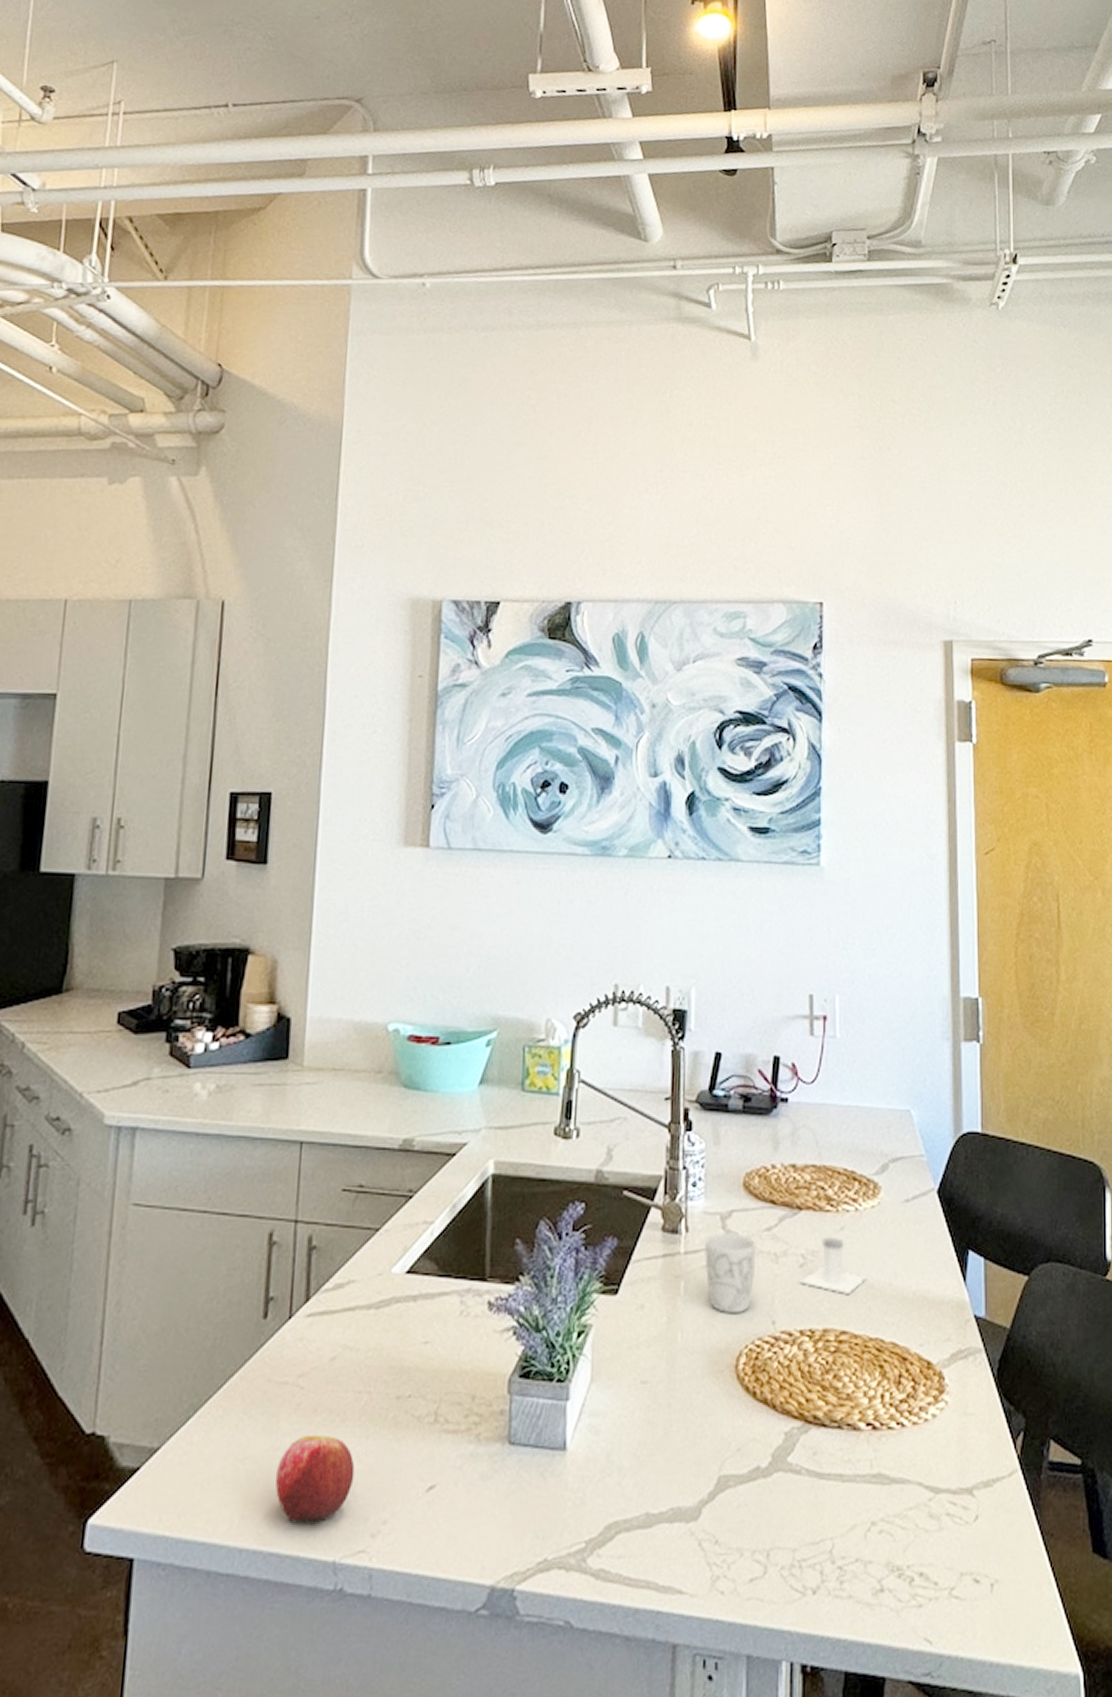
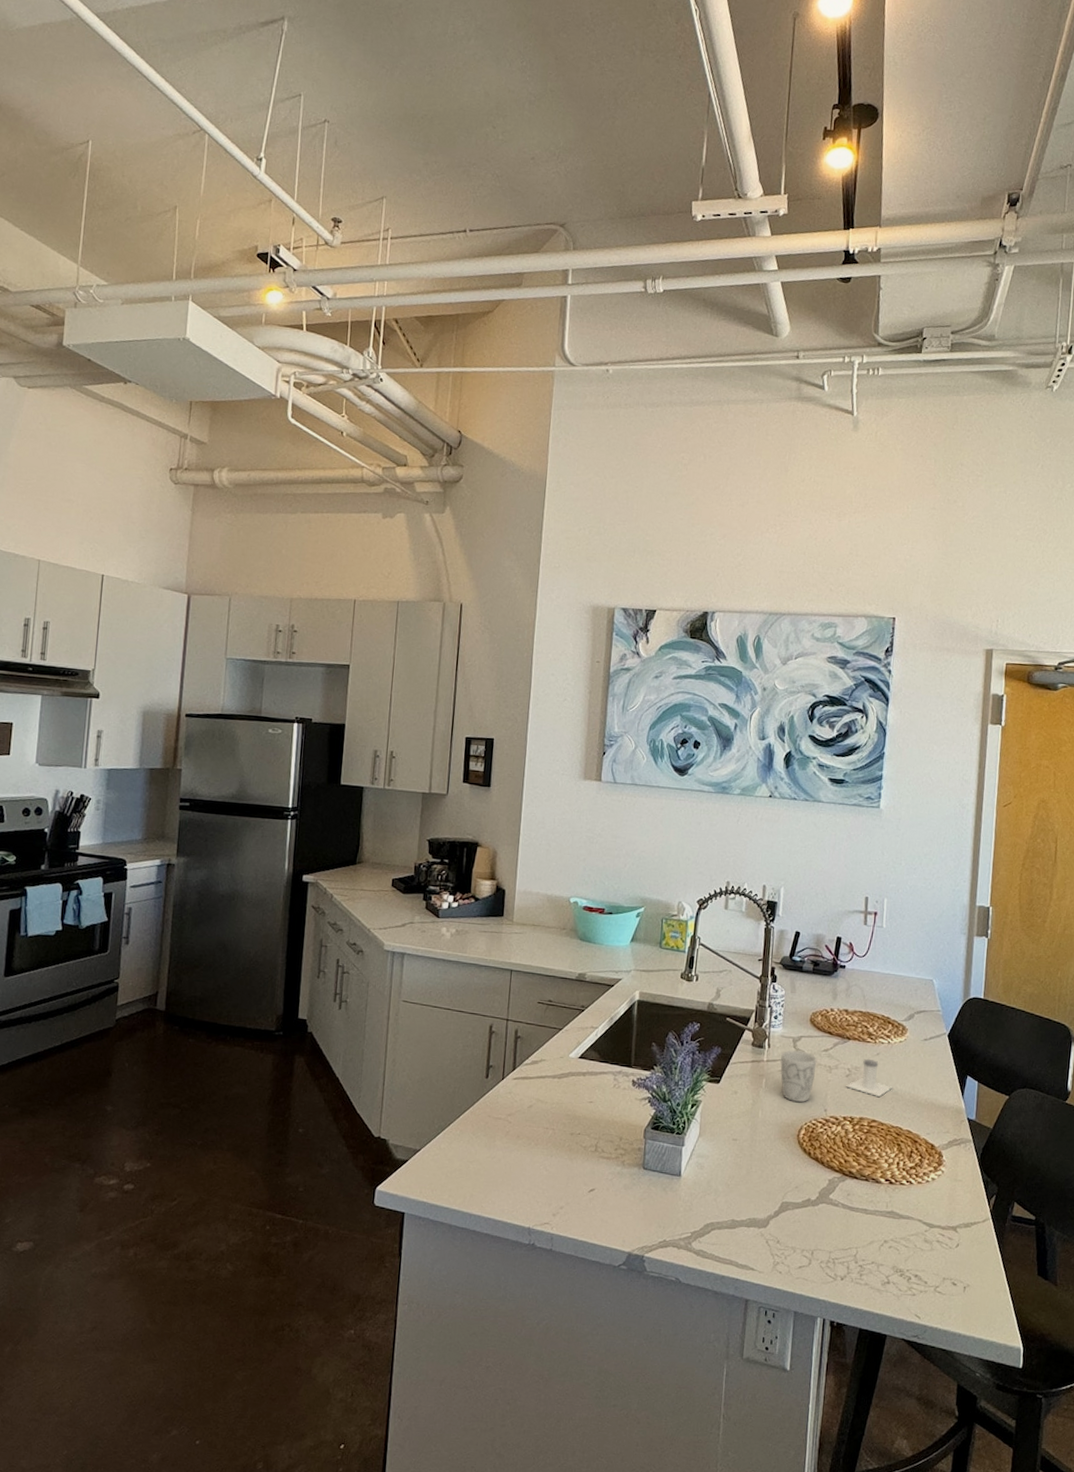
apple: present [274,1434,355,1525] -> none [492,1151,543,1205]

